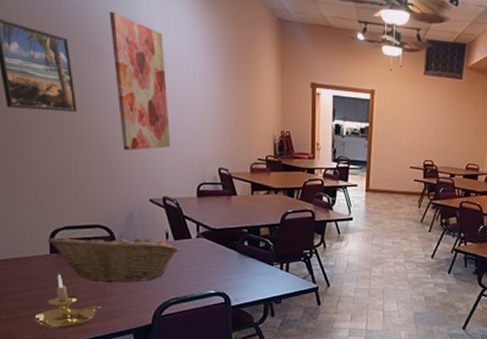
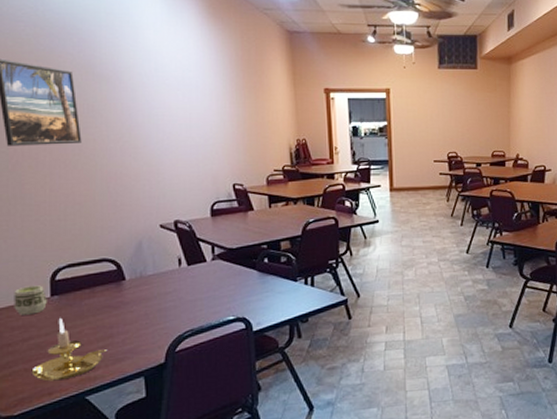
cup: none [17,242,47,268] -> present [14,285,47,315]
fruit basket: present [48,233,179,283] -> none [48,265,194,322]
wall art: present [109,11,171,150] -> none [115,41,181,176]

